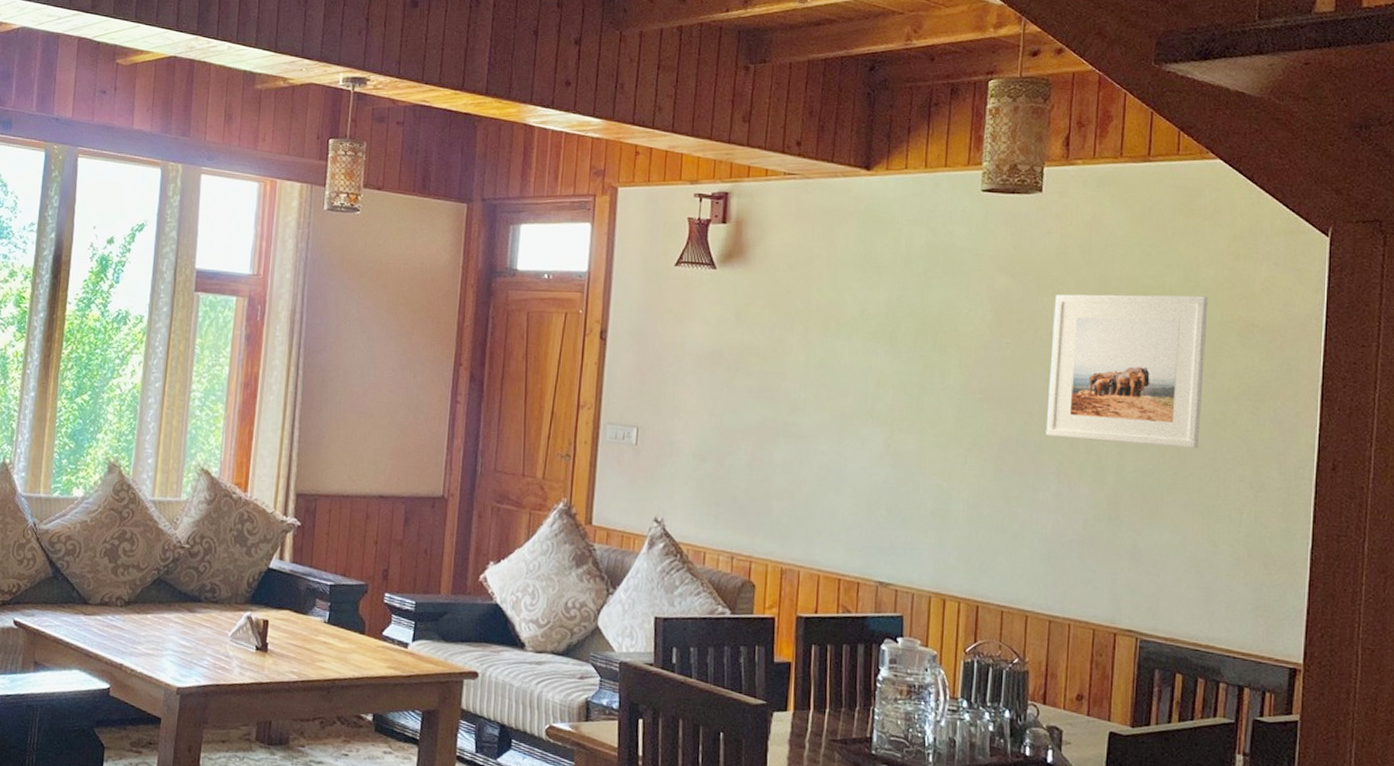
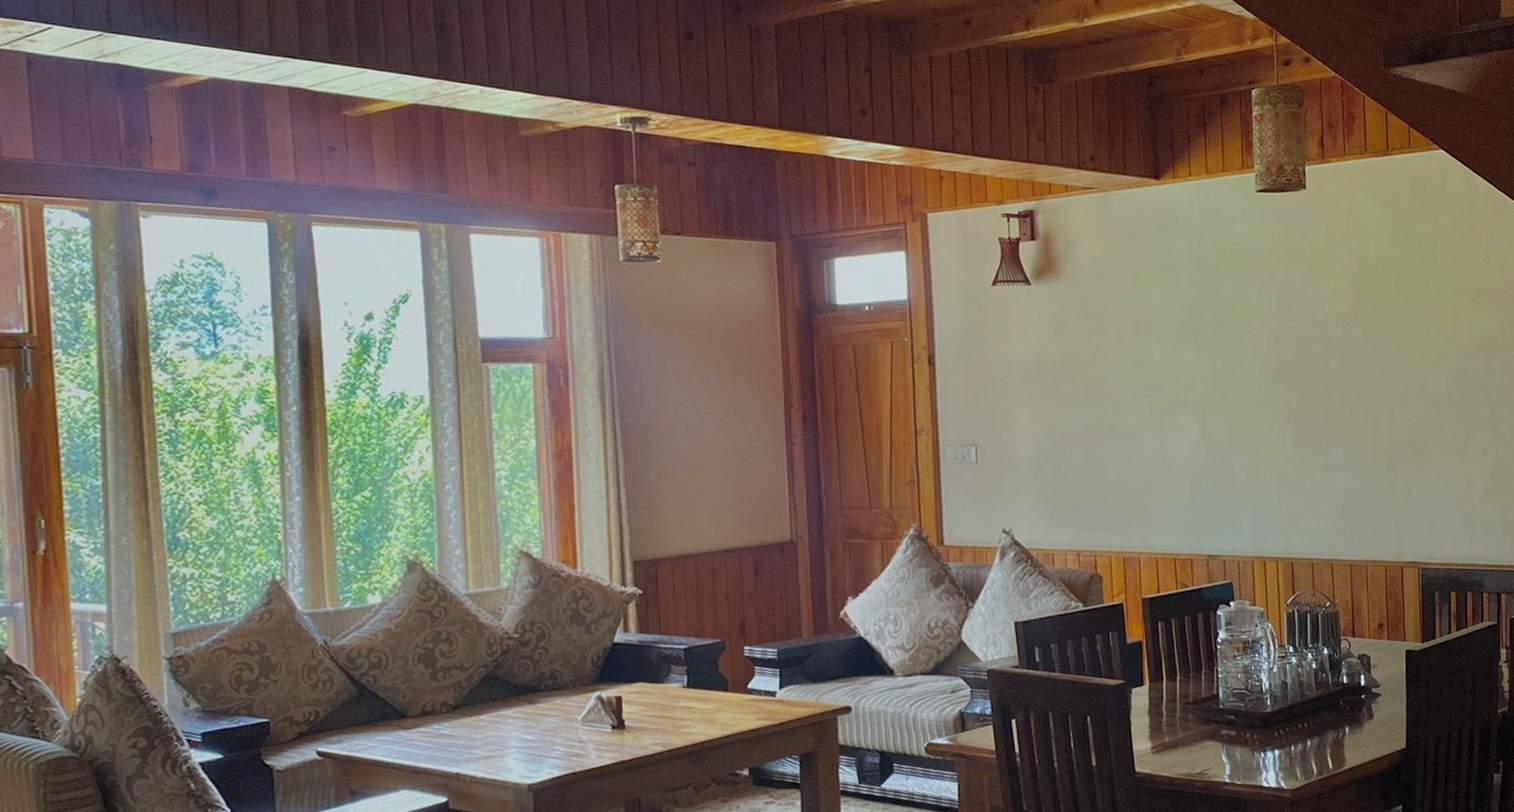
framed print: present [1045,294,1209,449] -> none [1326,269,1449,405]

